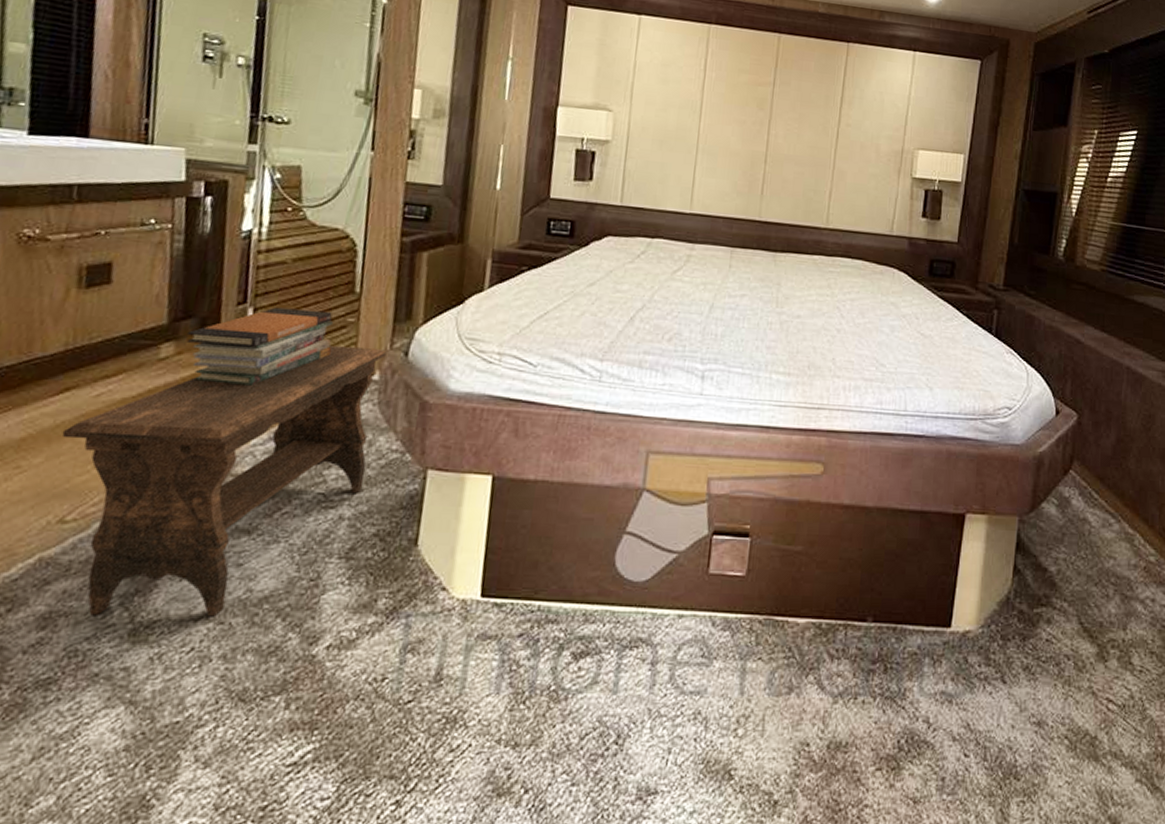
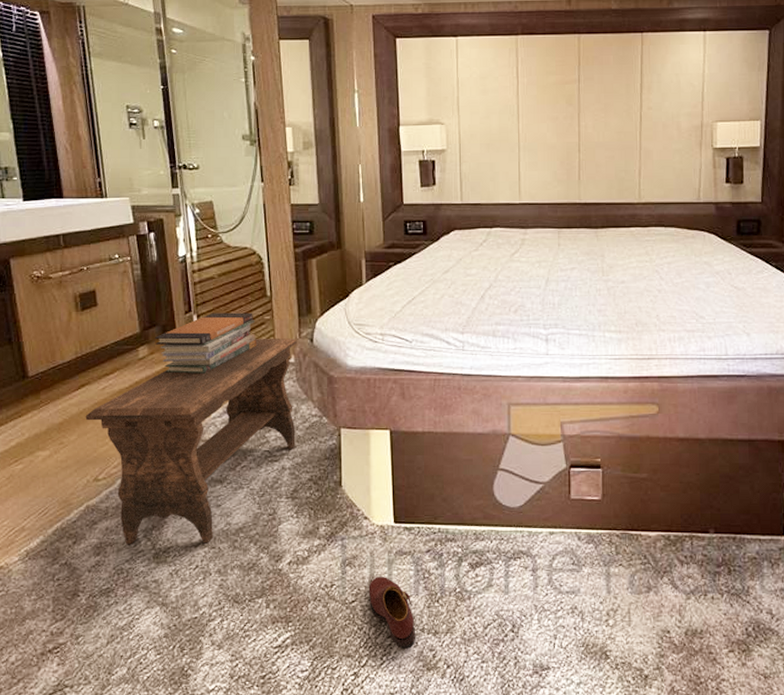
shoe: none [431,668,490,767] -> present [368,577,416,649]

